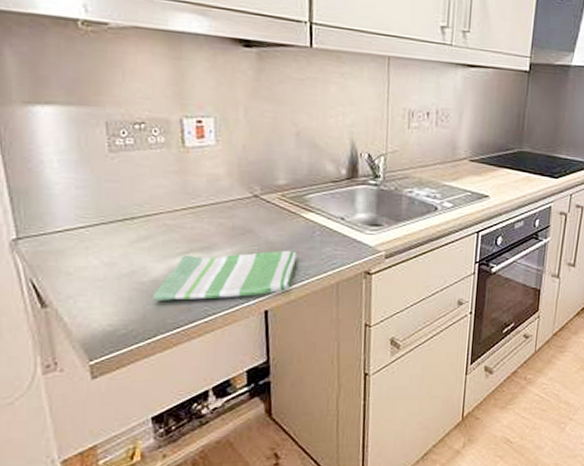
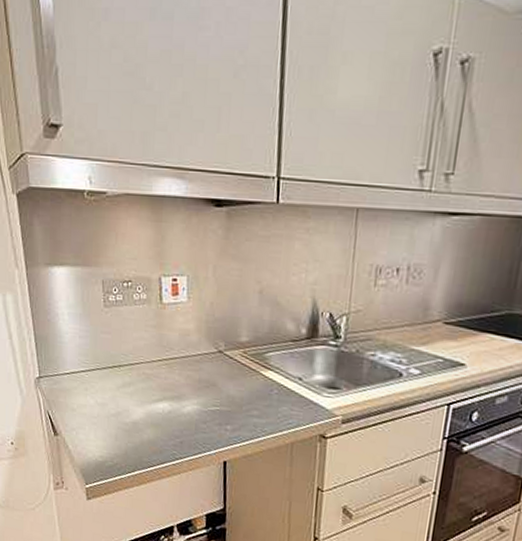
dish towel: present [151,250,297,301] -> none [132,401,255,447]

